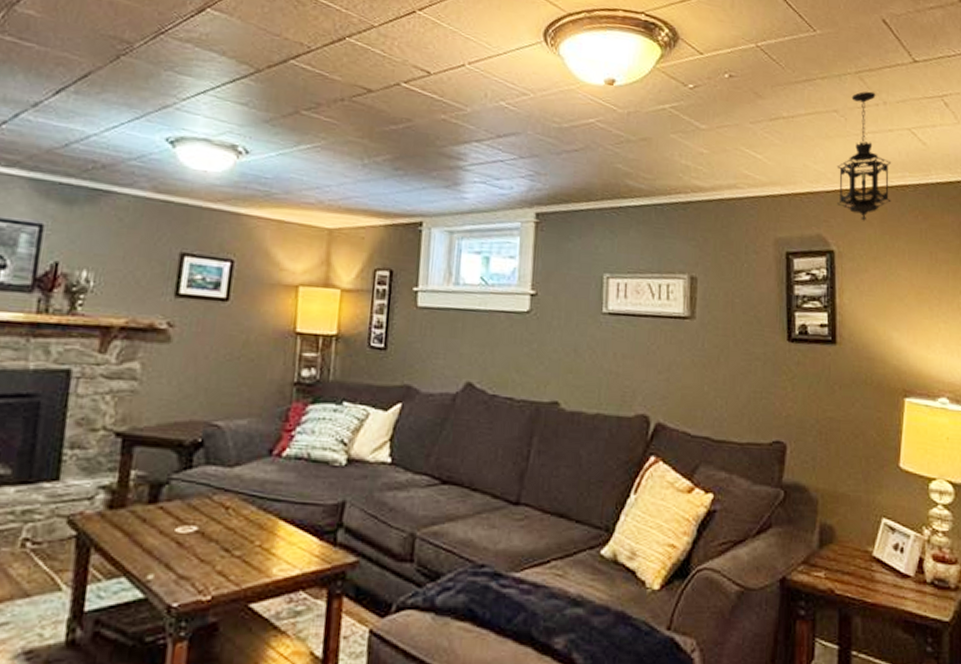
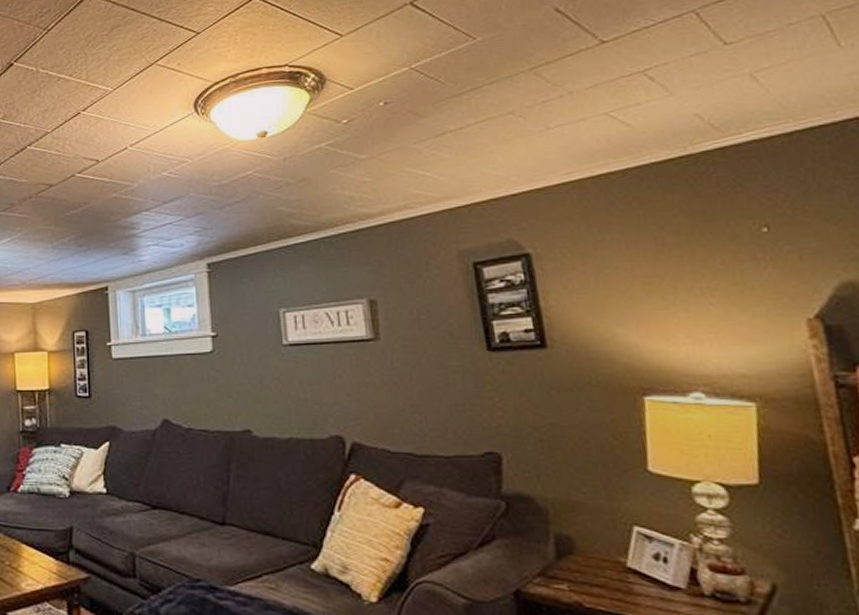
hanging lantern: present [837,91,892,221] -> none [520,84,595,218]

